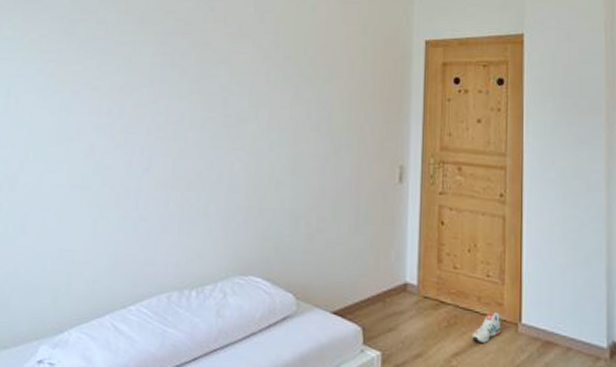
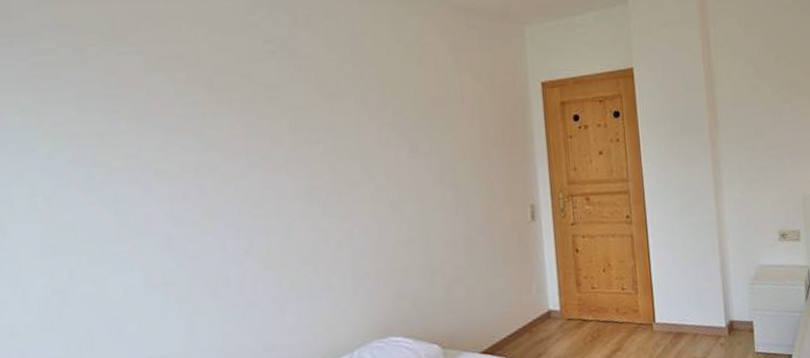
shoe: present [472,313,502,343] -> none [614,319,639,347]

